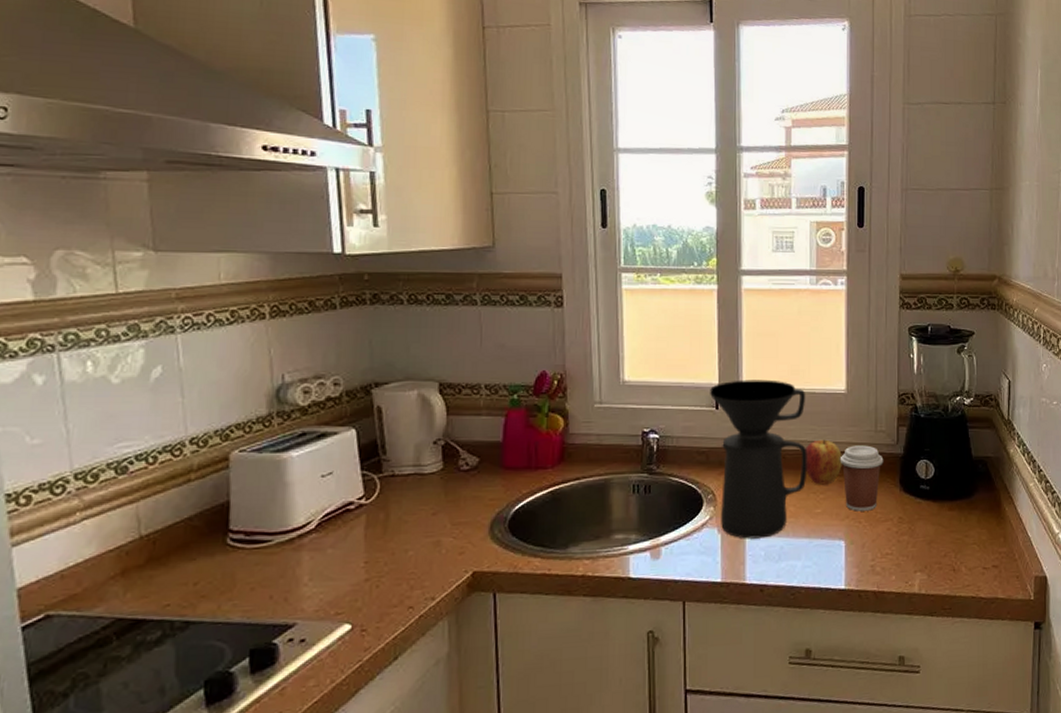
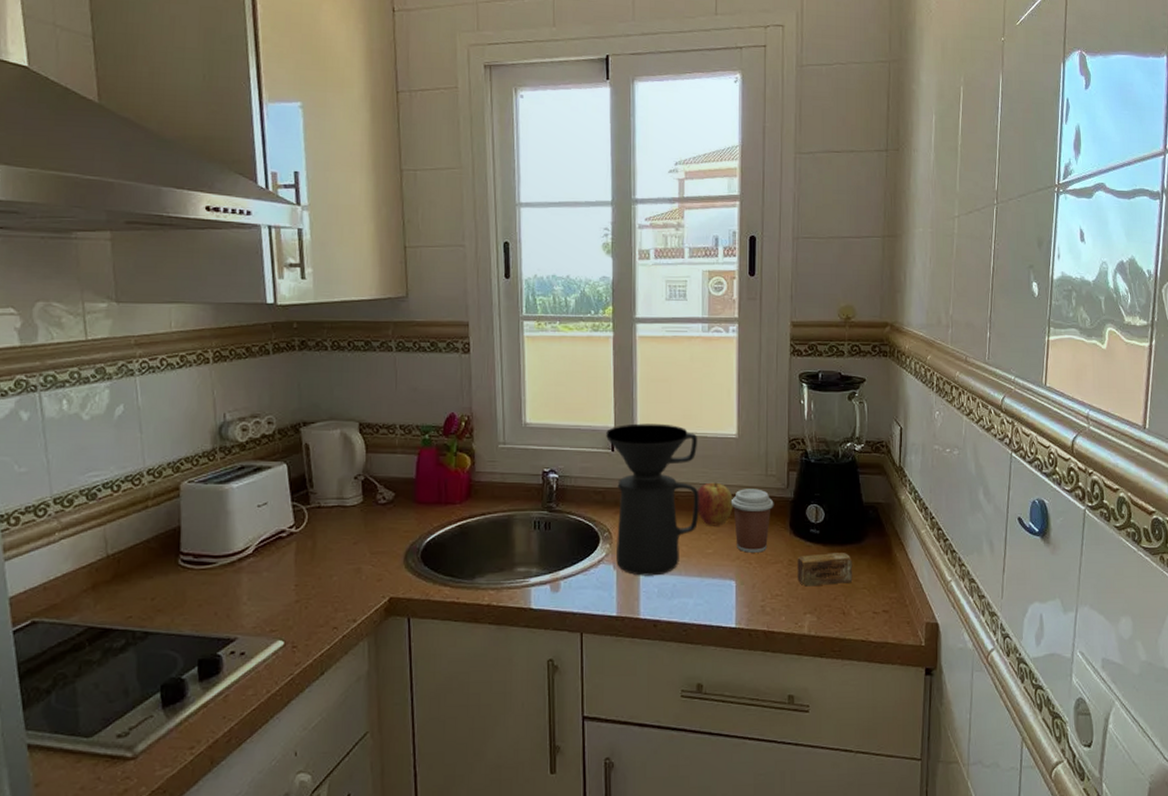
soap bar: none [907,508,963,544] -> present [797,553,853,587]

